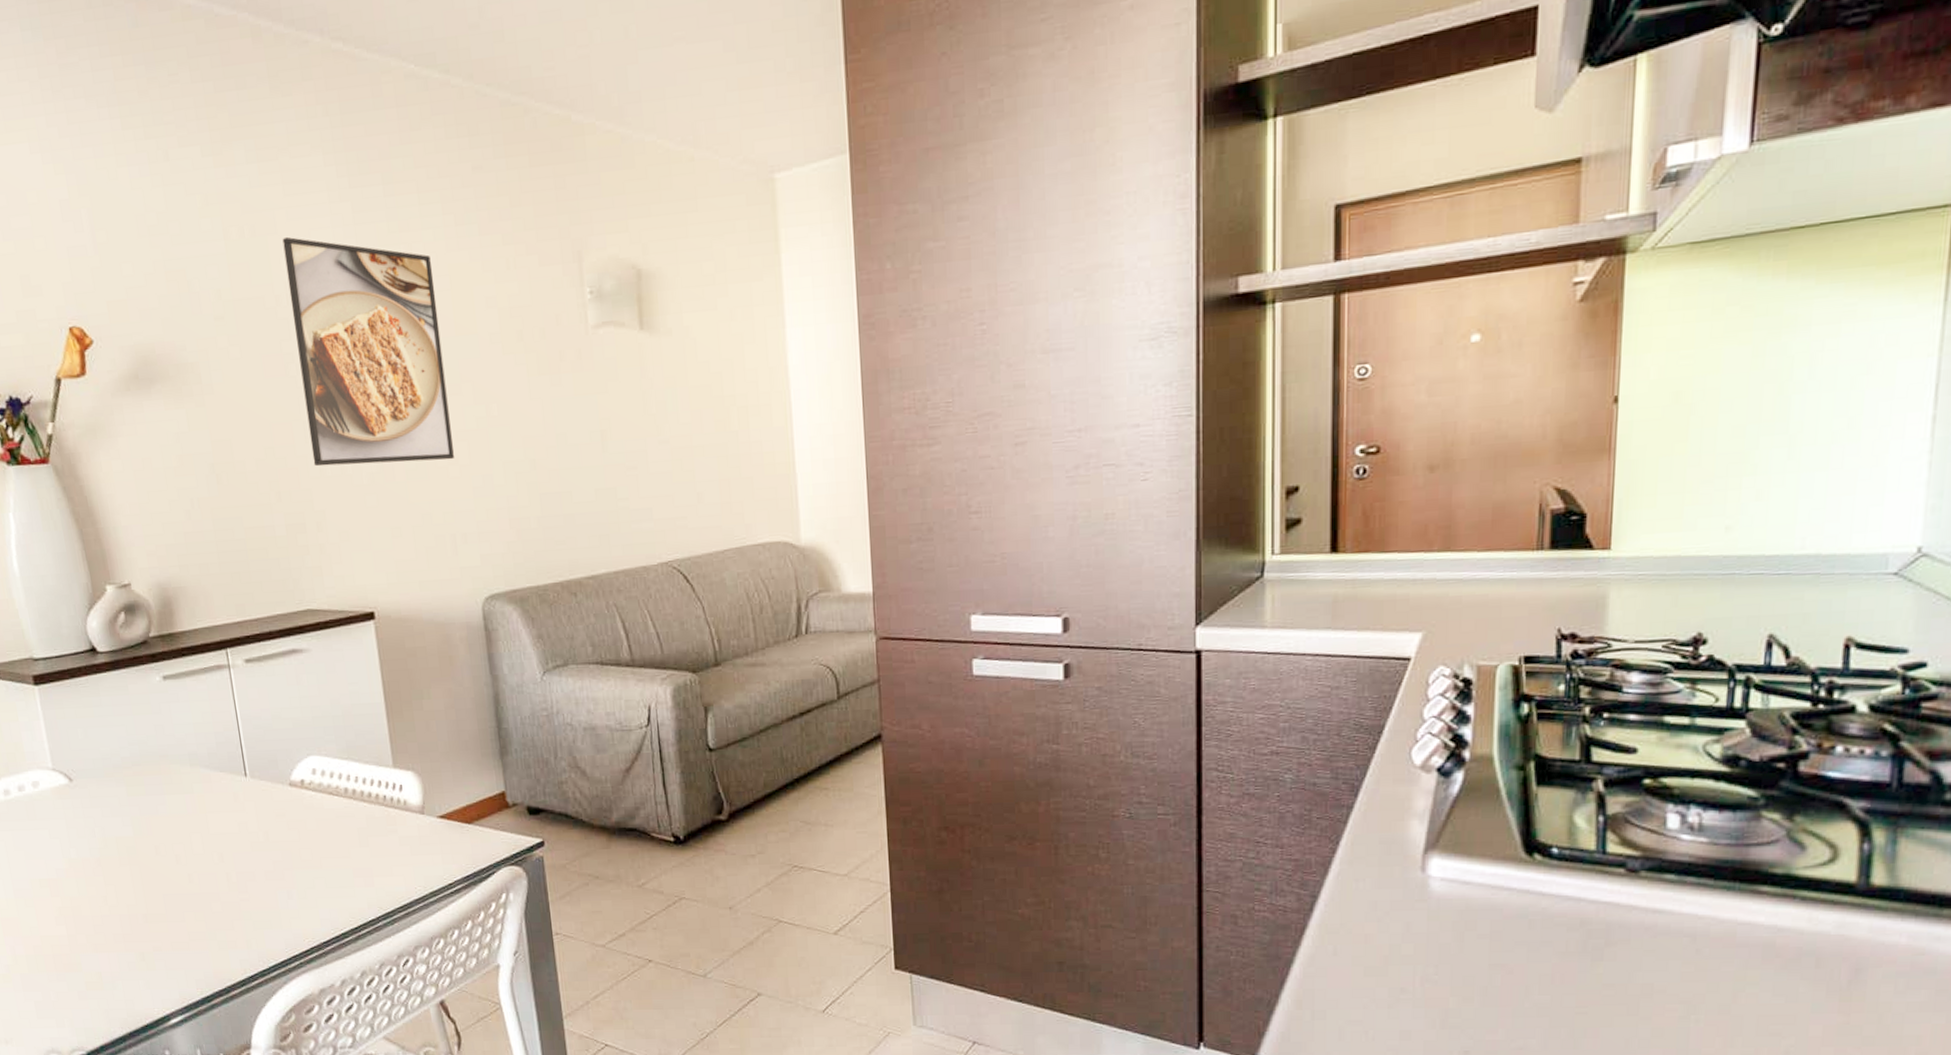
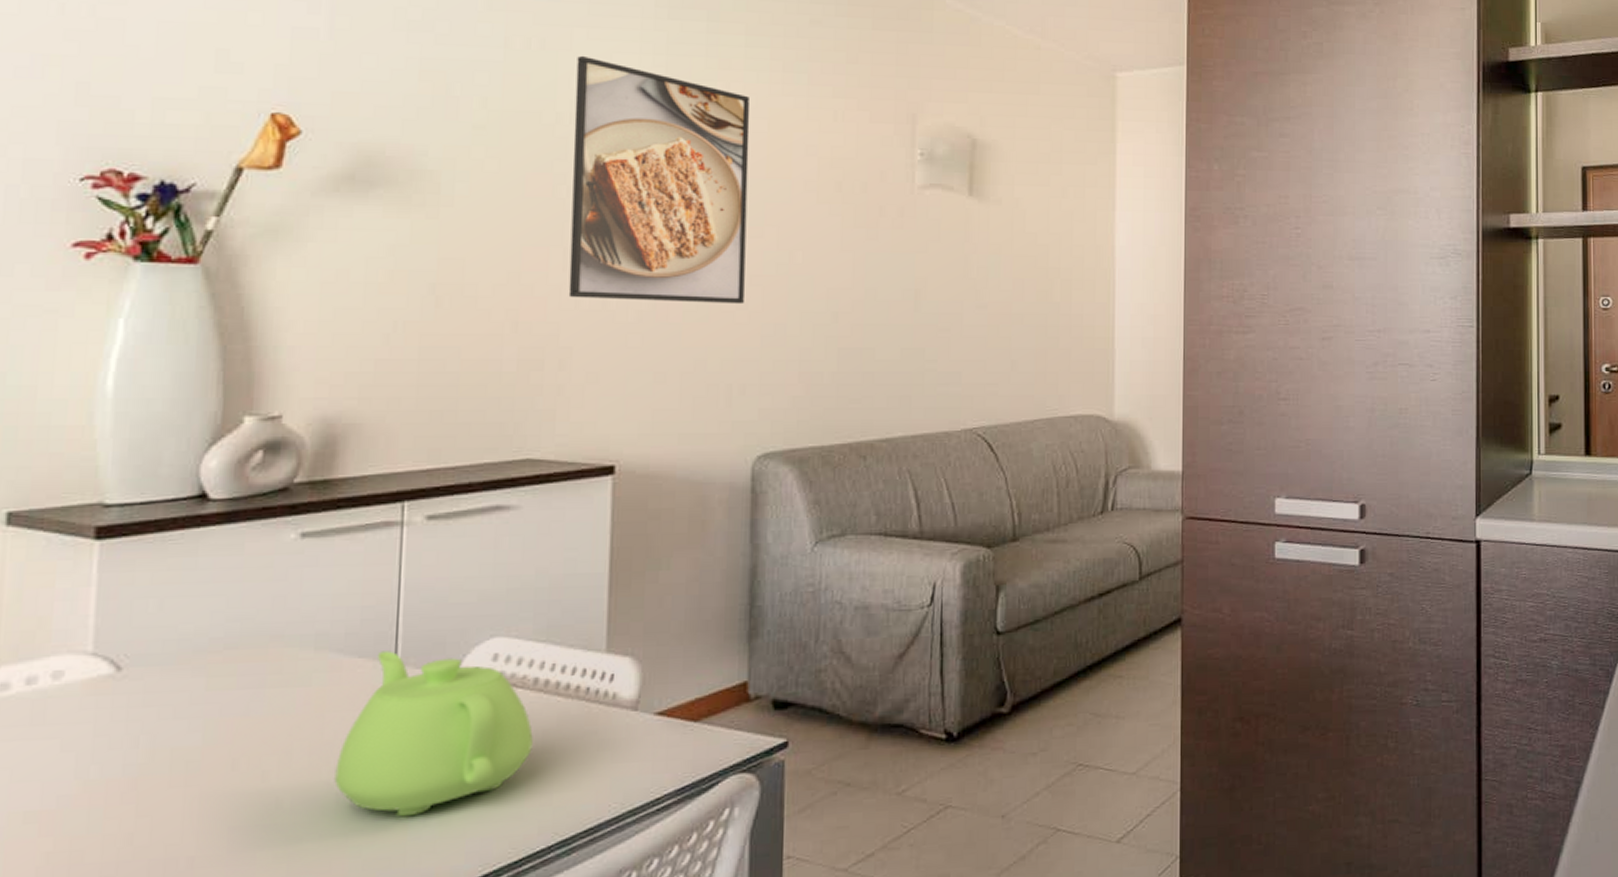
teapot: none [221,766,353,892] -> present [333,651,533,817]

